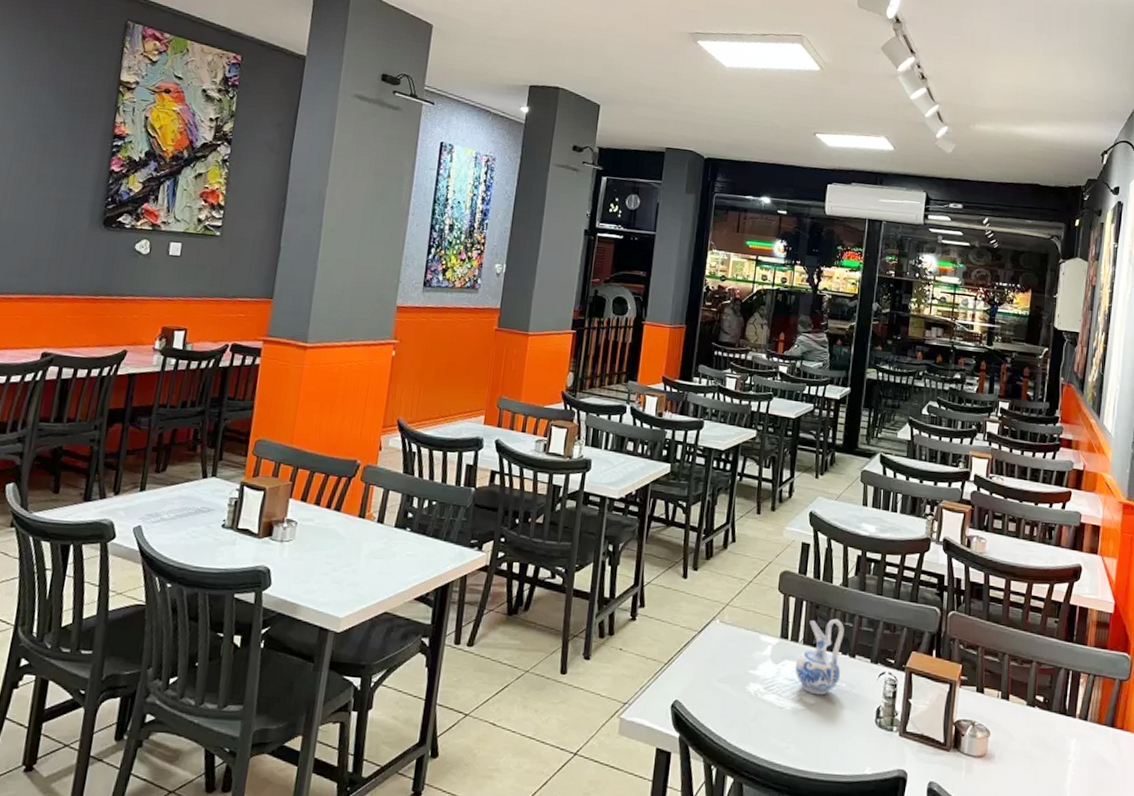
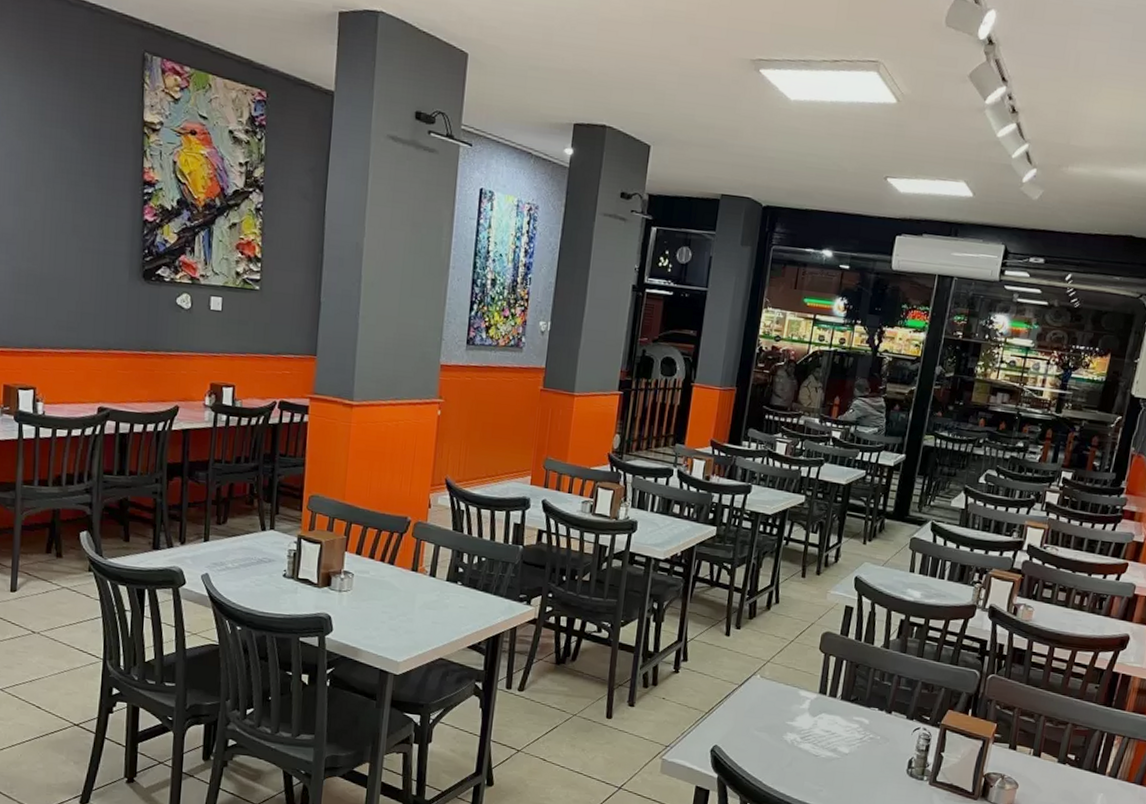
ceramic pitcher: present [795,618,844,695] -> none [831,677,883,746]

